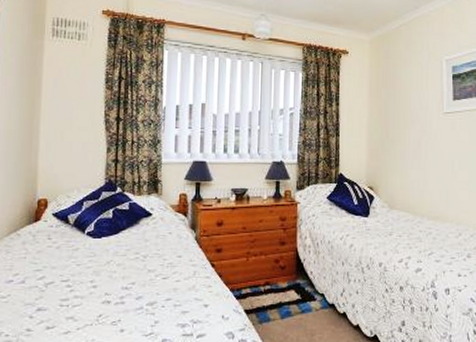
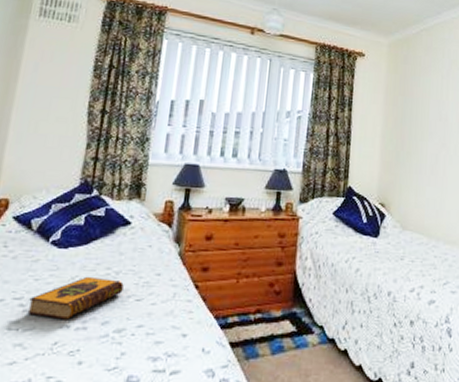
hardback book: none [74,260,151,297] -> present [27,276,124,320]

